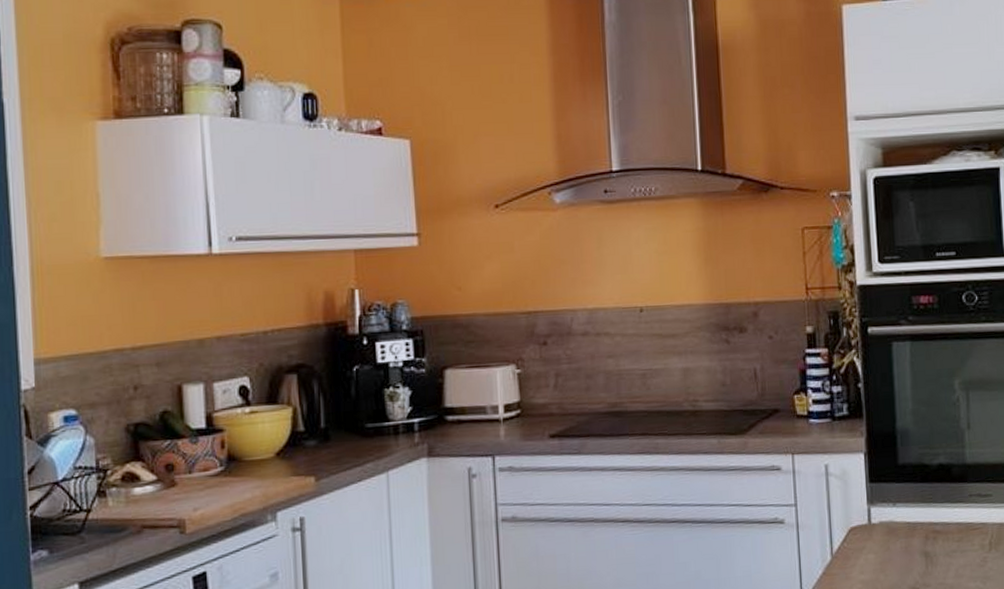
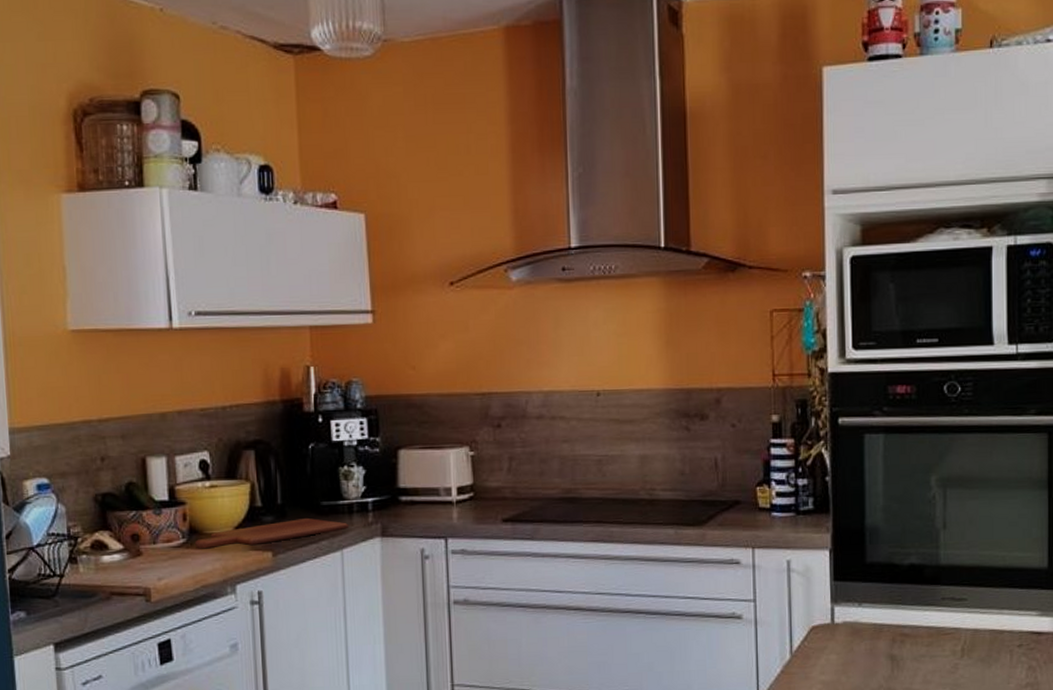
cutting board: none [234,440,395,477] -> present [195,517,349,549]

